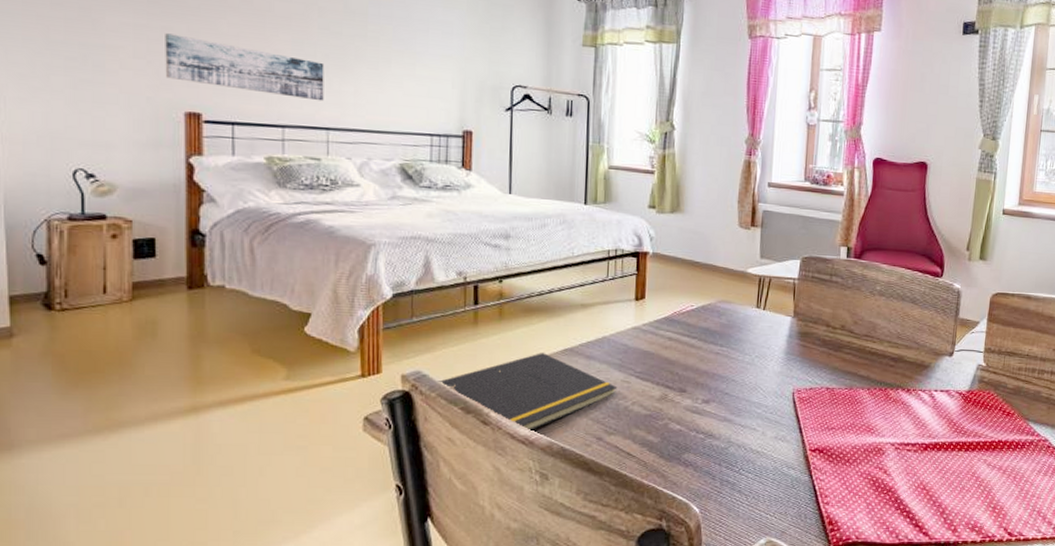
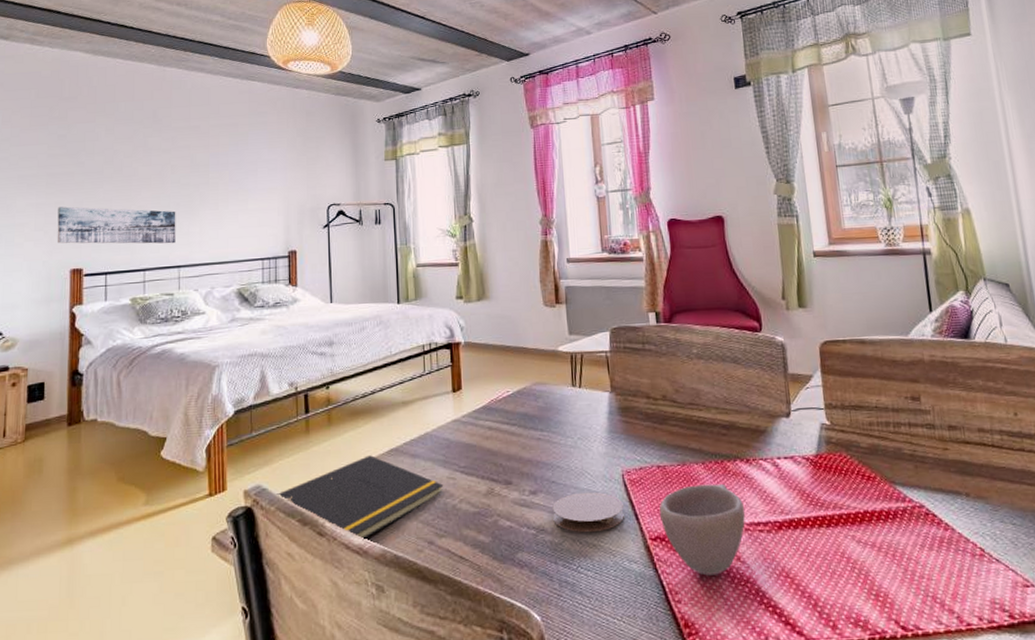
coaster: none [722,405,790,441] -> present [552,492,624,533]
cup: none [822,407,899,484] -> present [659,483,746,576]

